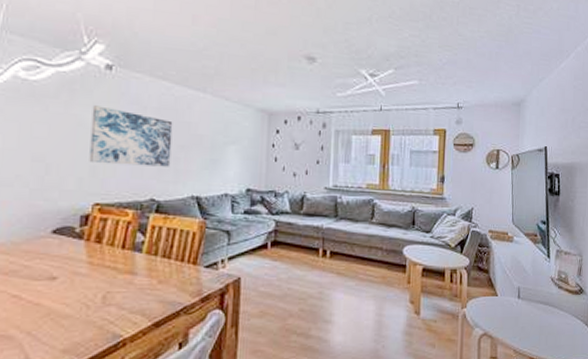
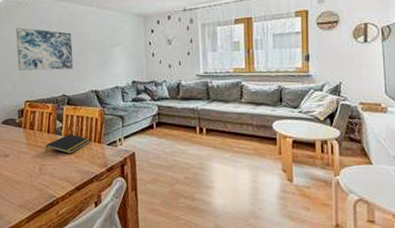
notepad: none [115,251,183,278] -> present [45,134,91,154]

